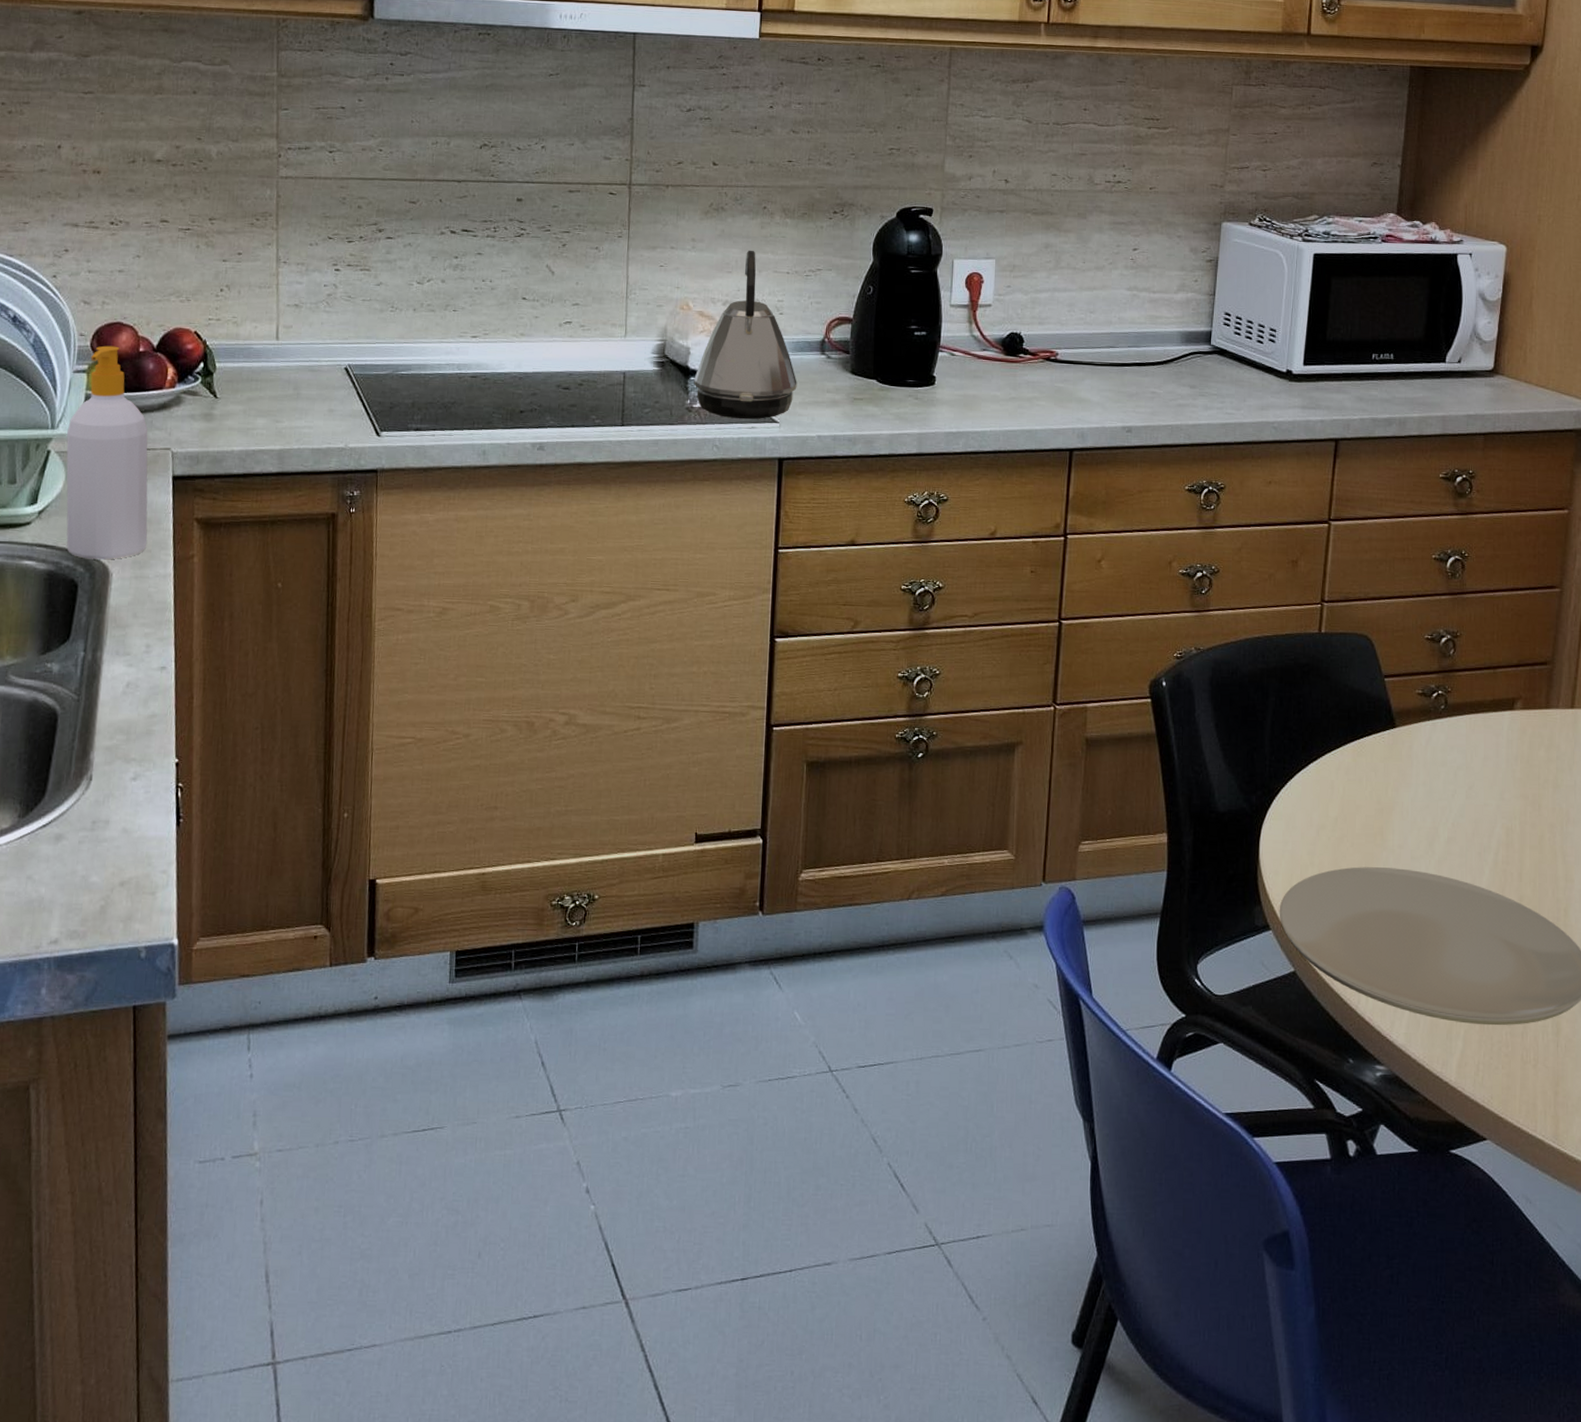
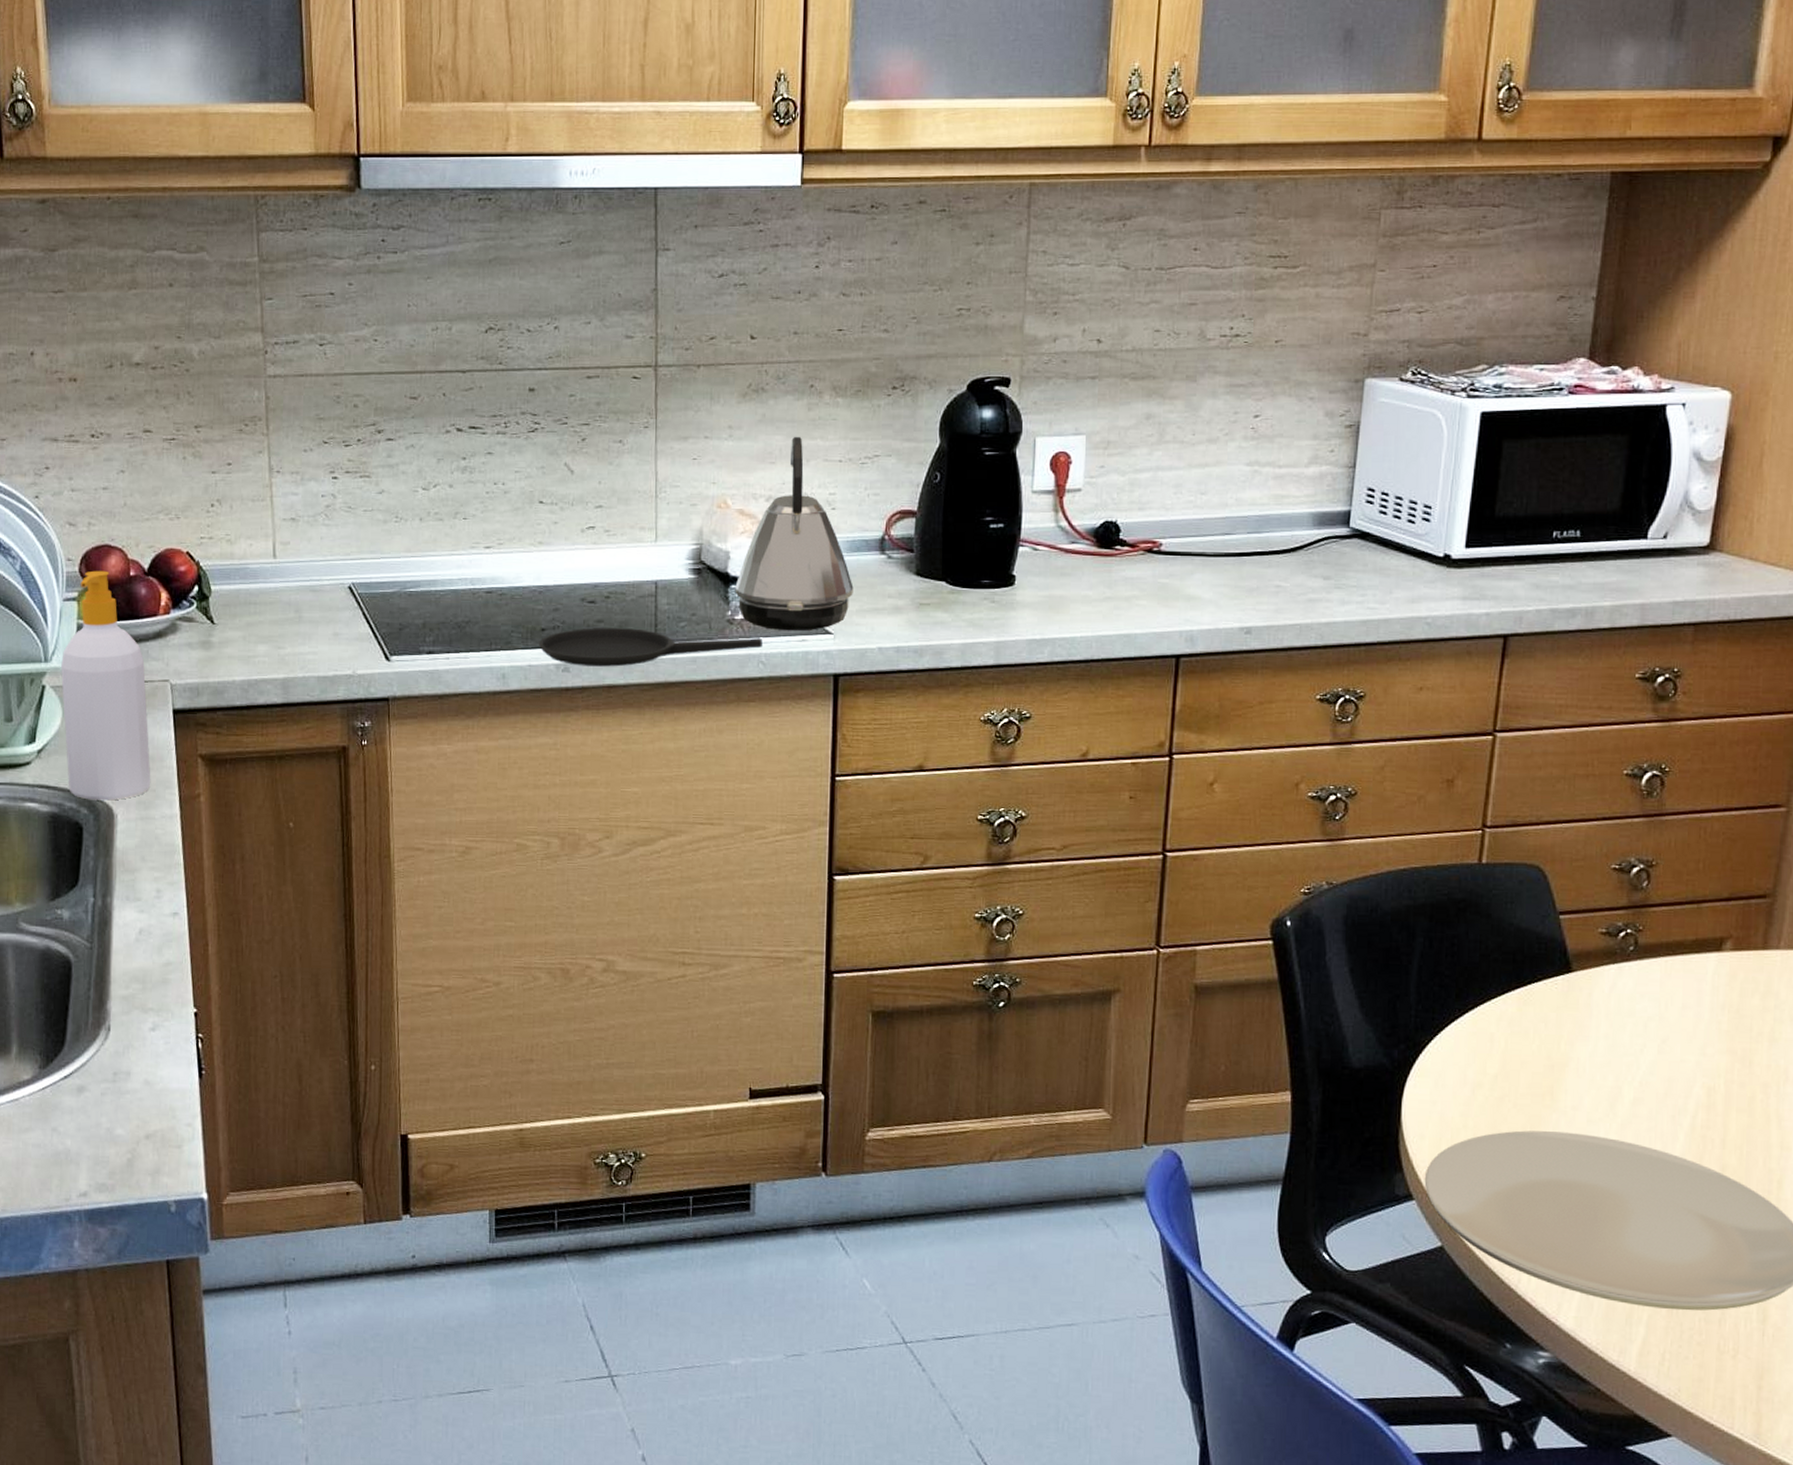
frying pan: none [517,411,718,447] -> present [539,627,764,667]

